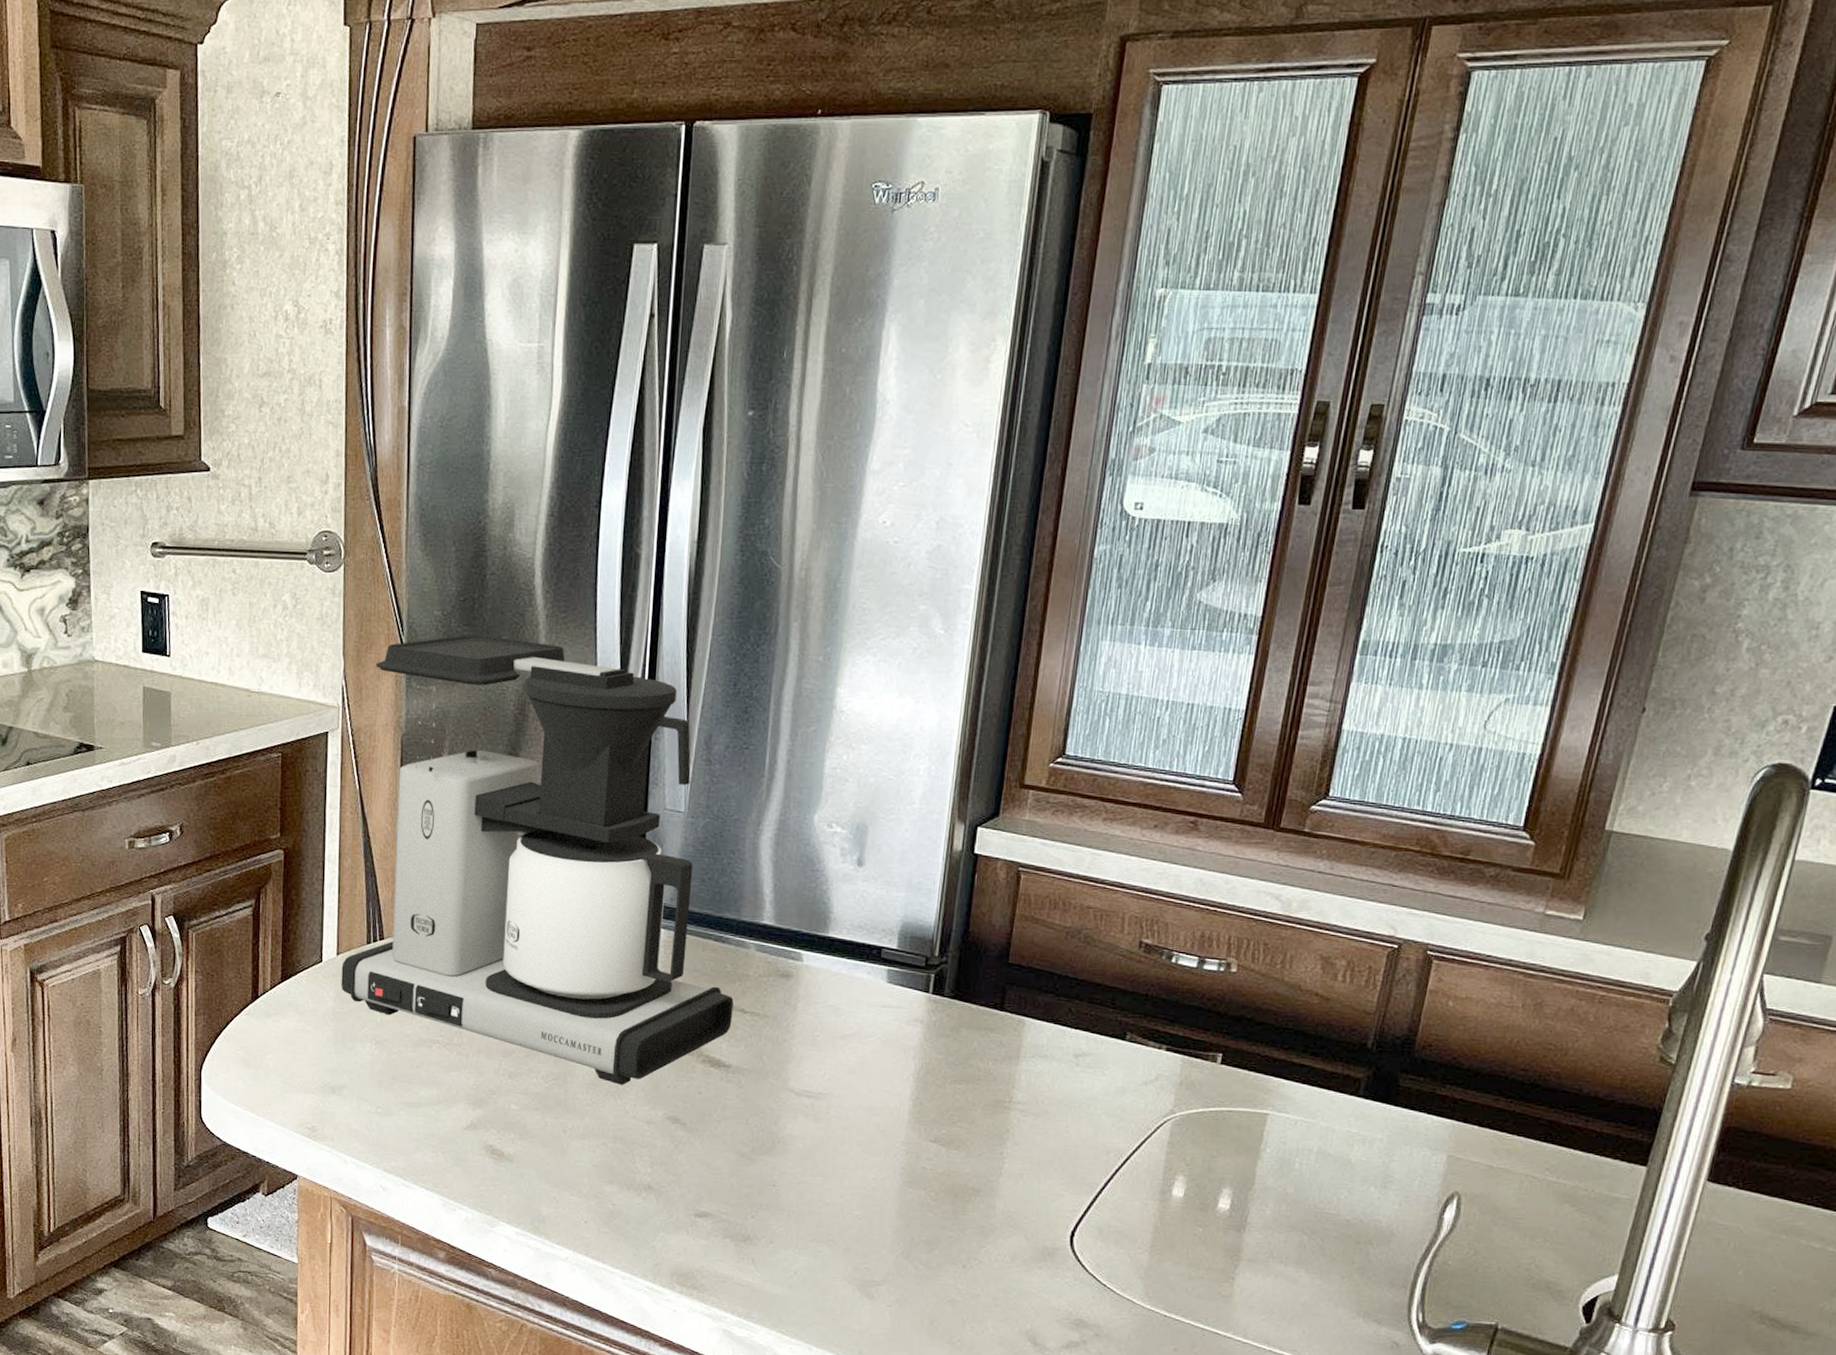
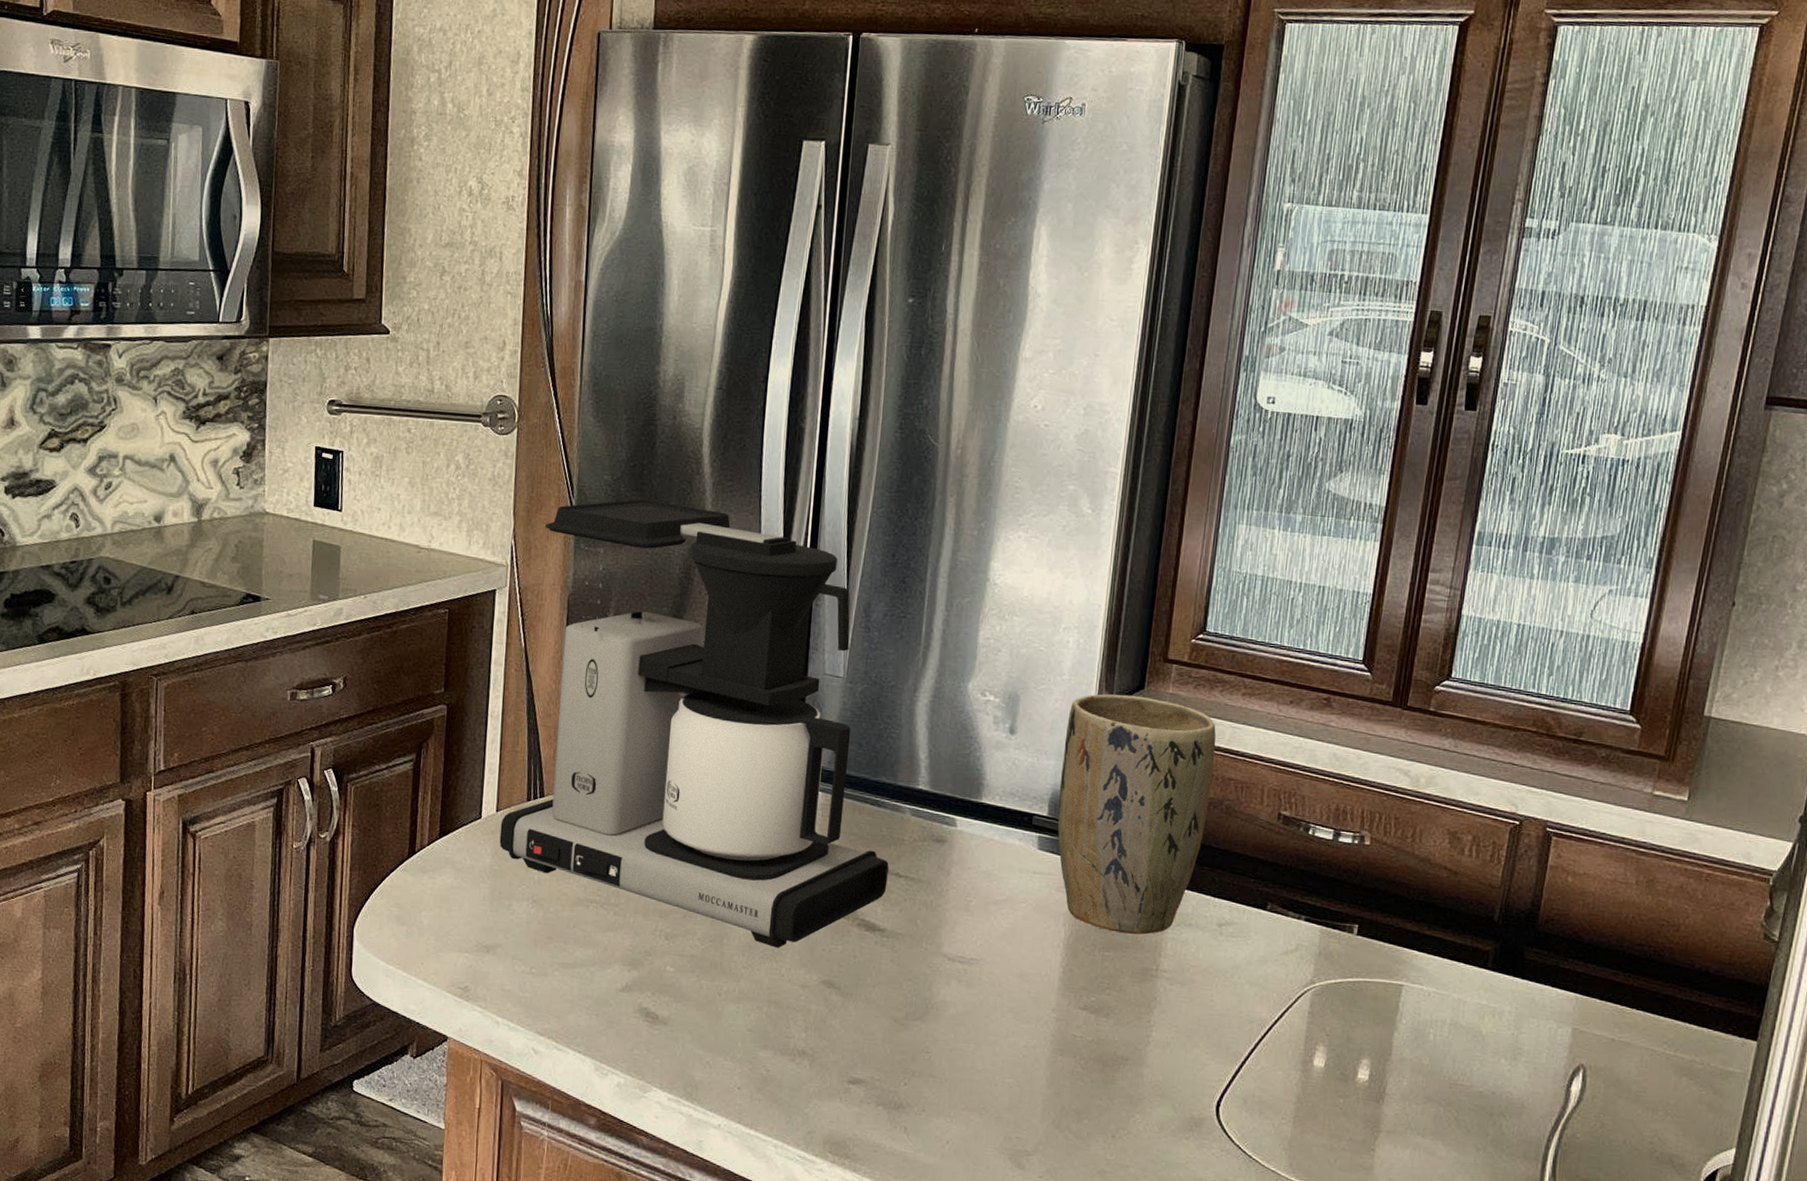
plant pot: none [907,822,1075,1067] -> present [1057,694,1216,935]

